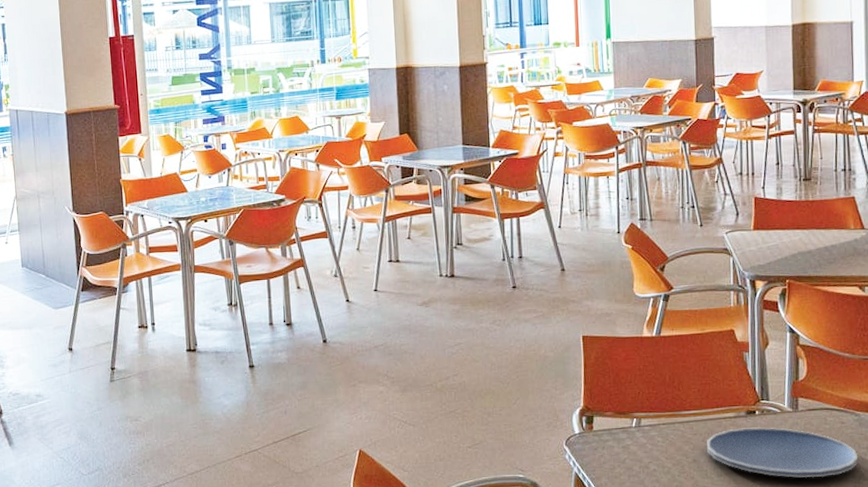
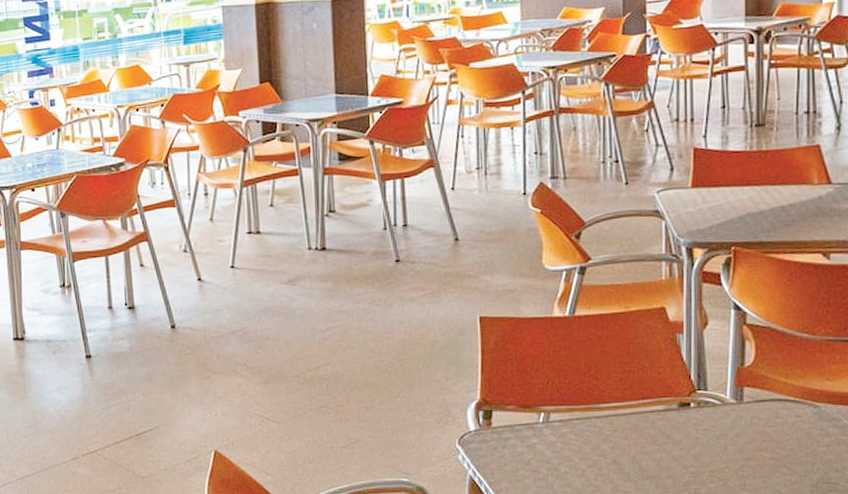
plate: present [706,427,859,478] -> none [629,422,817,481]

